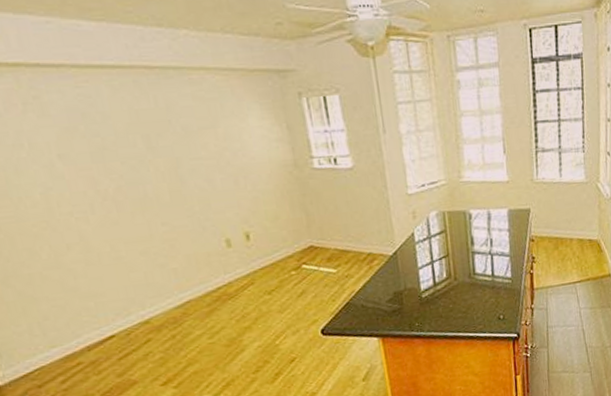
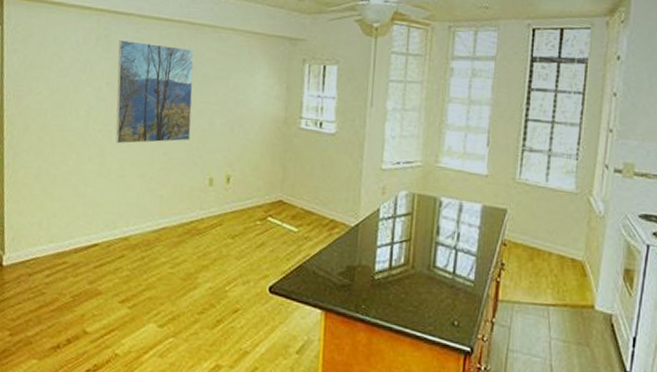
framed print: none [56,98,189,224] -> present [115,40,194,144]

